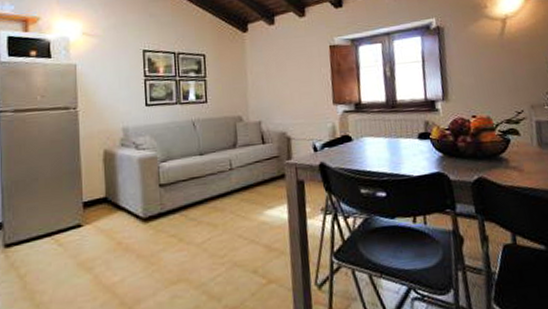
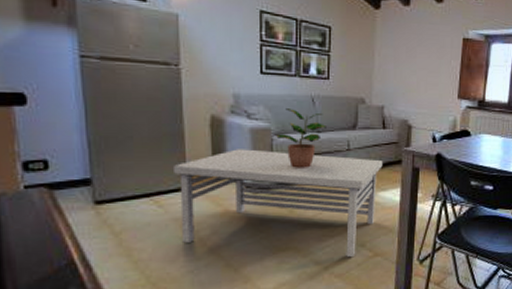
coffee table: none [72,176,267,287] -> present [174,149,383,258]
potted plant: none [161,135,208,194] -> present [274,108,326,168]

